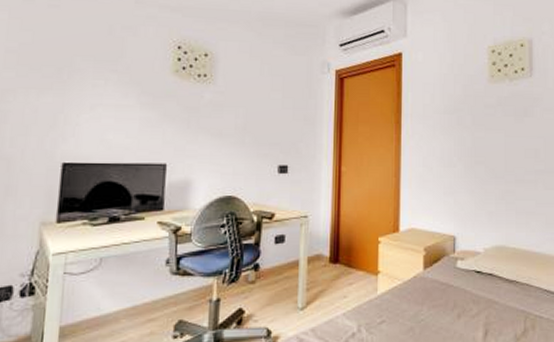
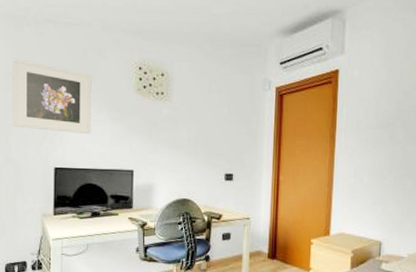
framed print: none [8,32,119,123] -> present [12,58,92,135]

